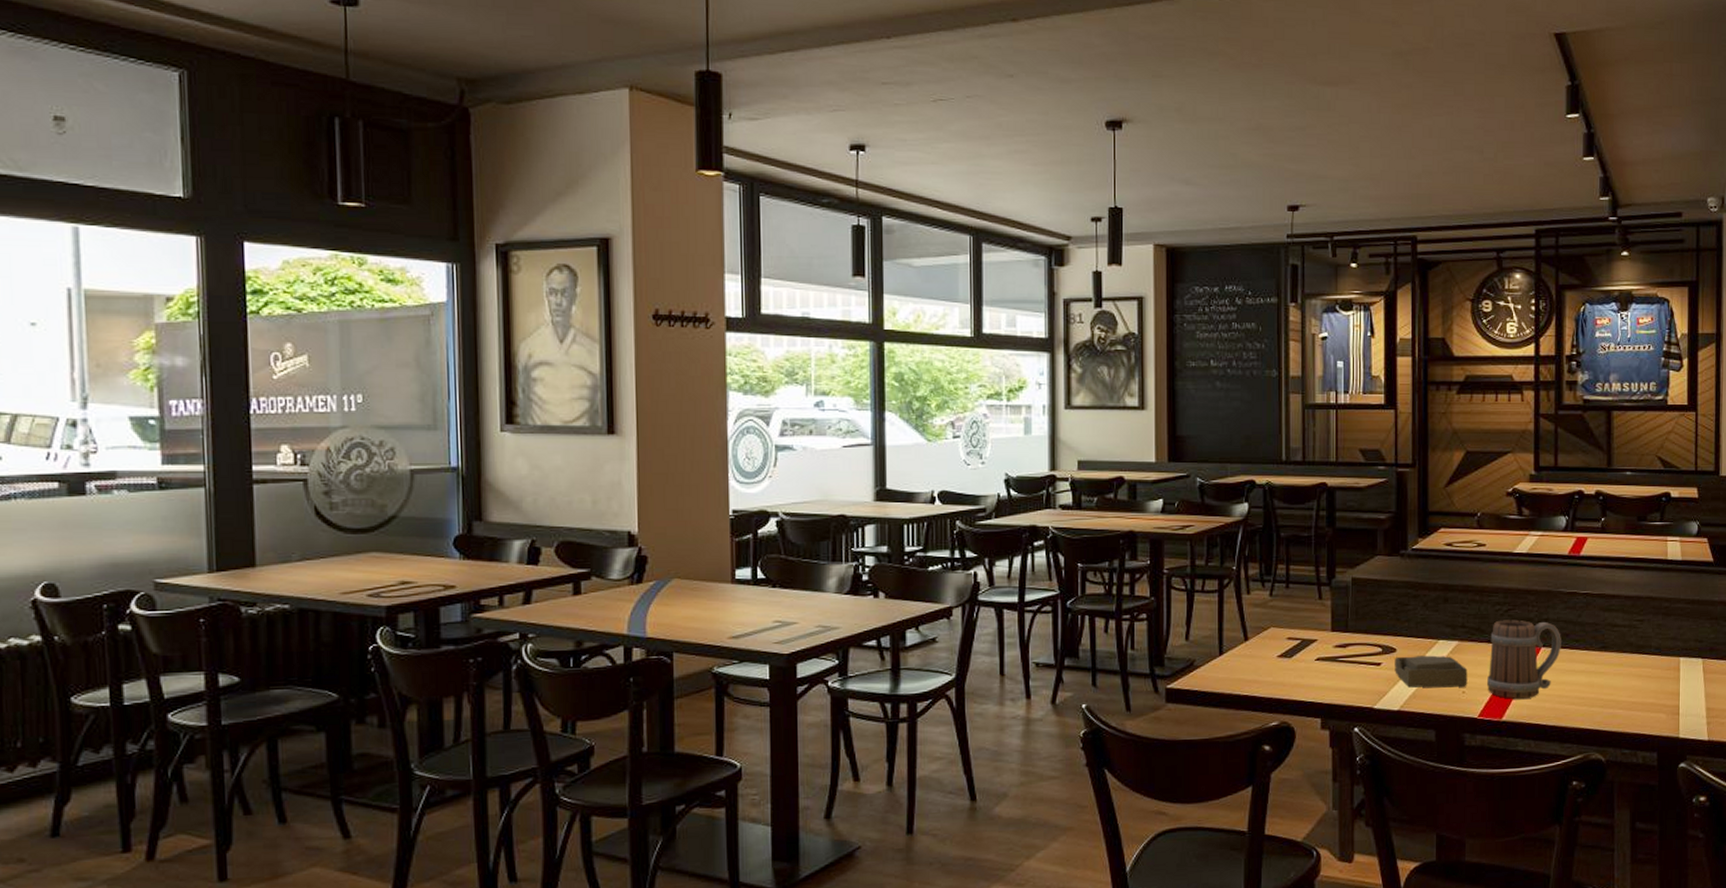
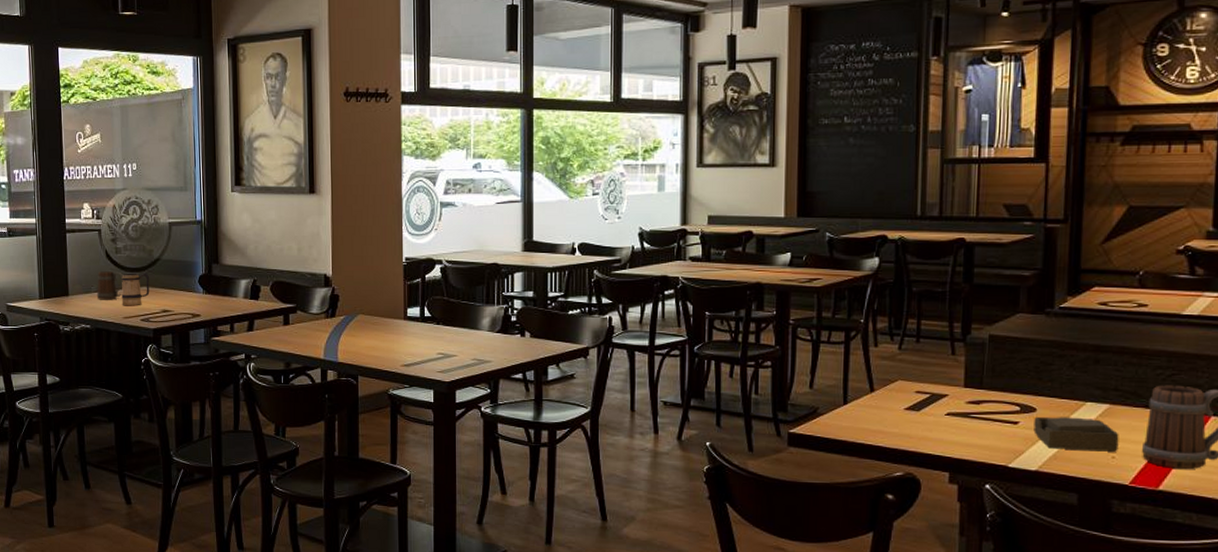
beer mug: none [299,533,341,571] -> present [96,271,123,300]
beer mug: none [338,534,381,578] -> present [121,273,150,306]

